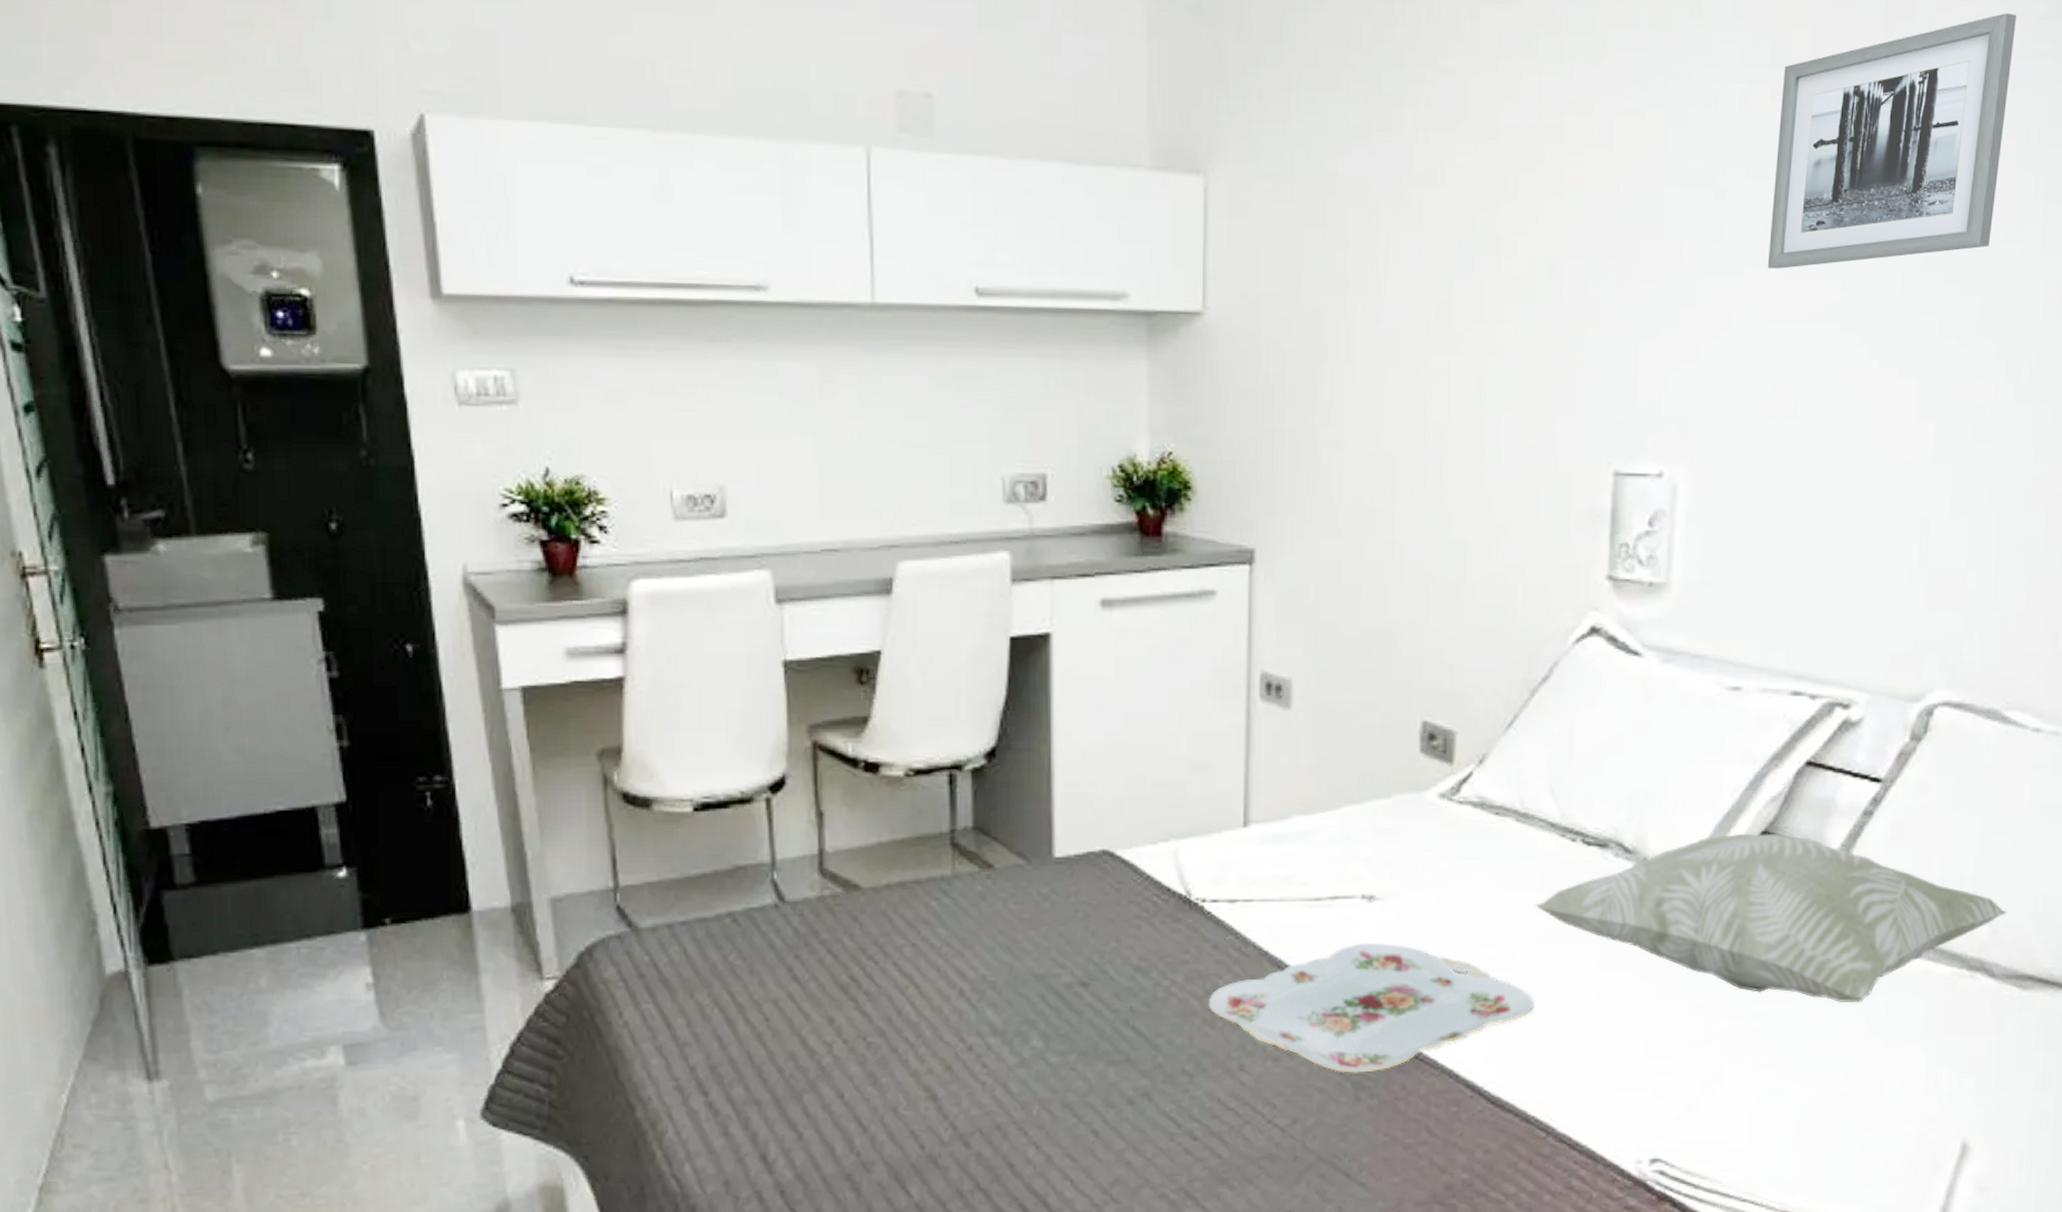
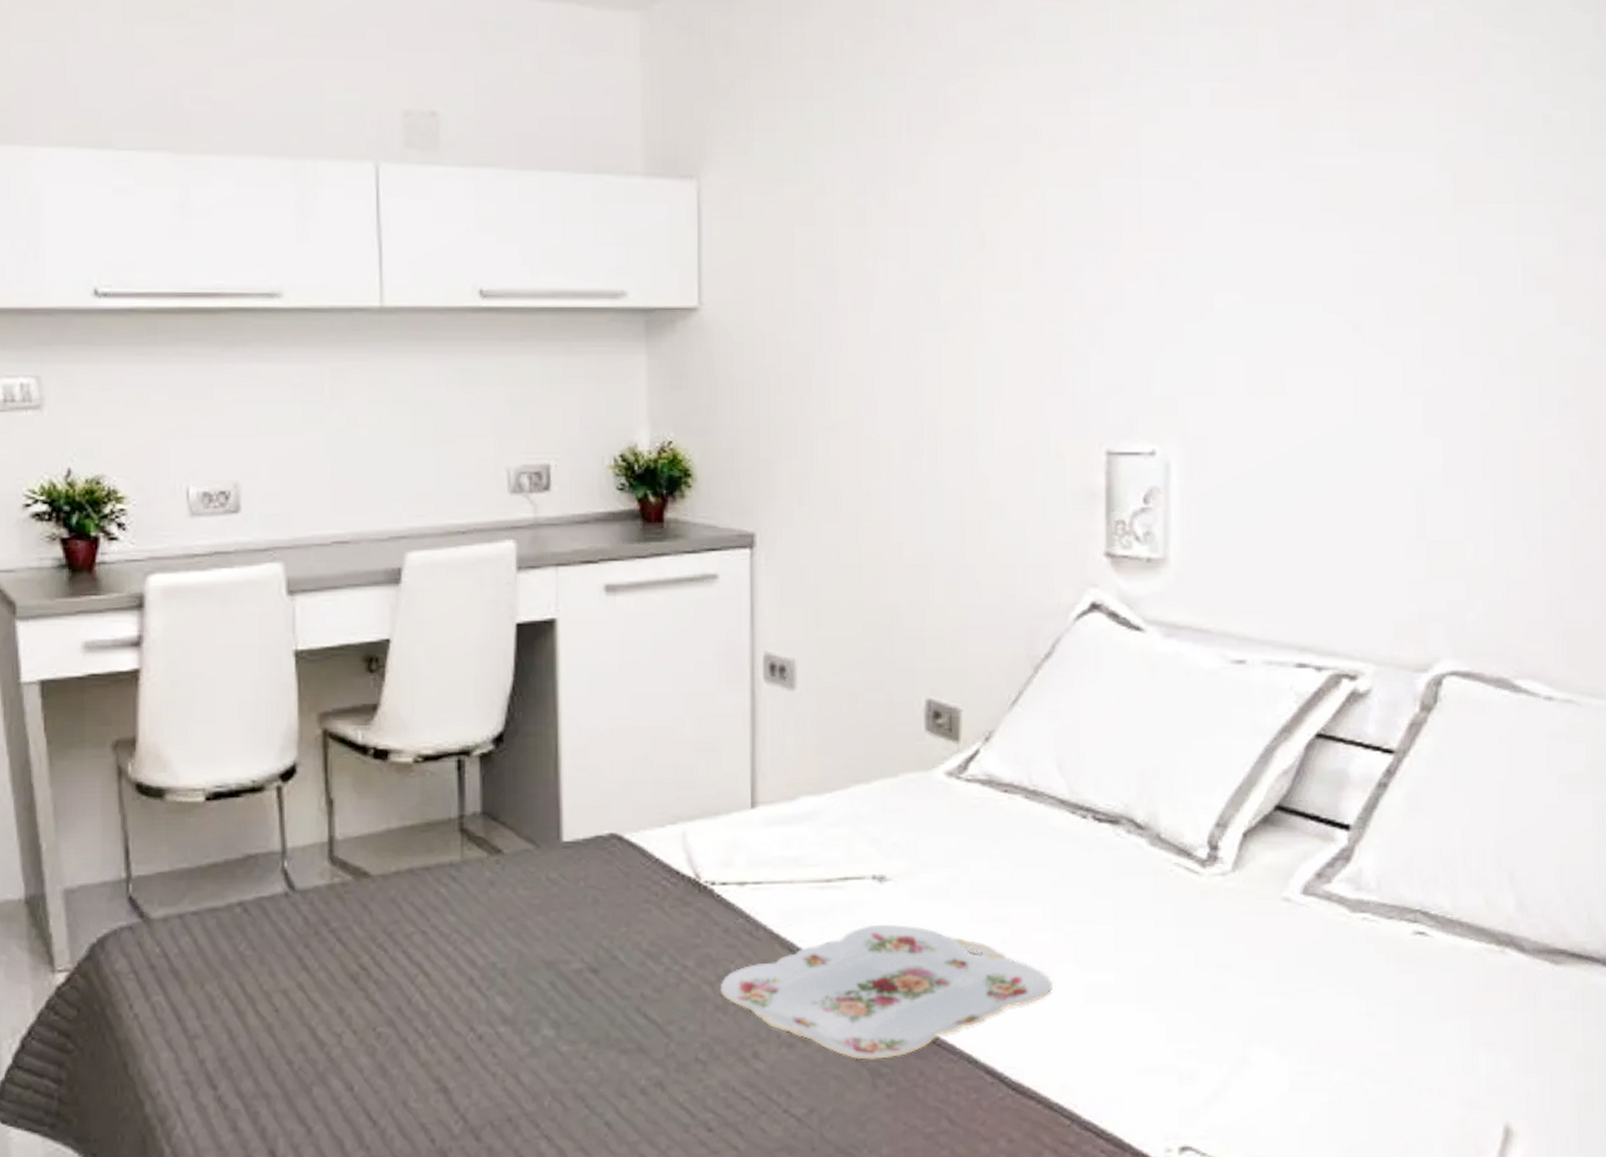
decorative pillow: present [1535,833,2006,1002] -> none [1048,806,1532,980]
wall art: present [1767,13,2016,269] -> none [1246,10,1474,253]

